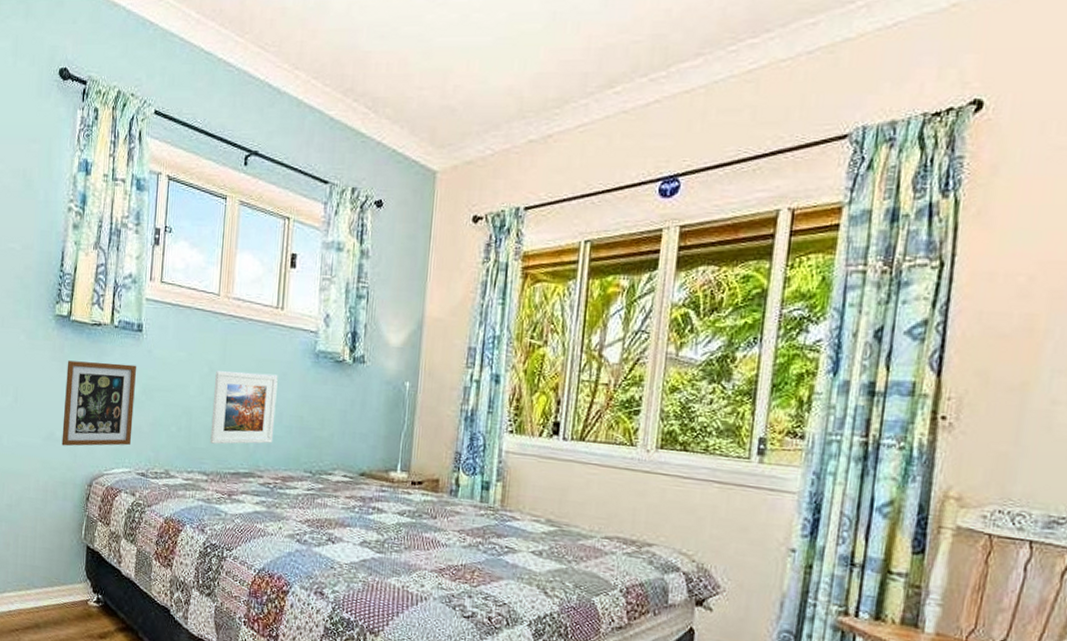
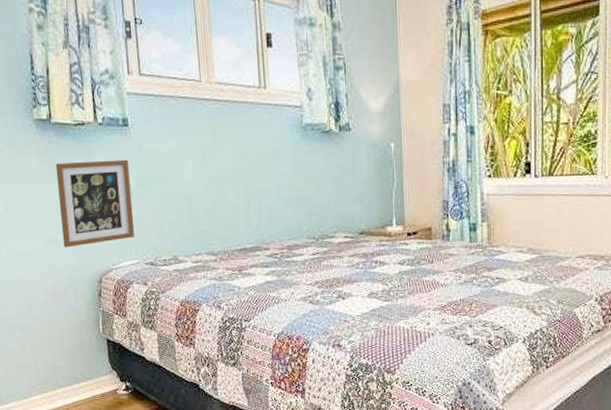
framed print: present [210,371,278,445] -> none [209,151,274,225]

